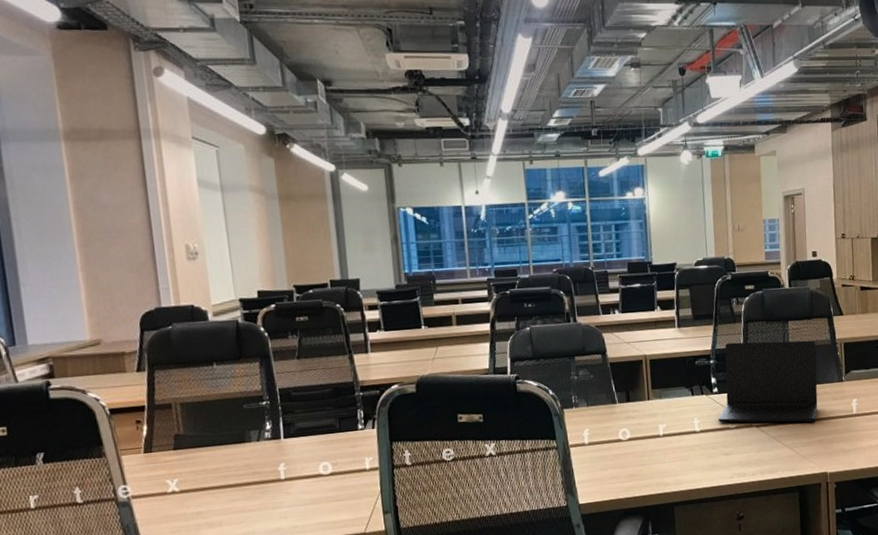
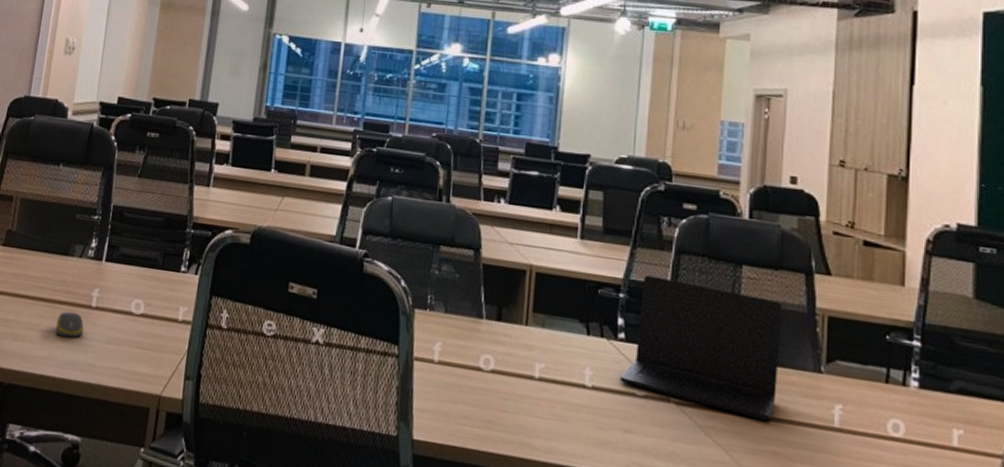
computer mouse: none [249,488,279,512] -> present [55,311,85,338]

